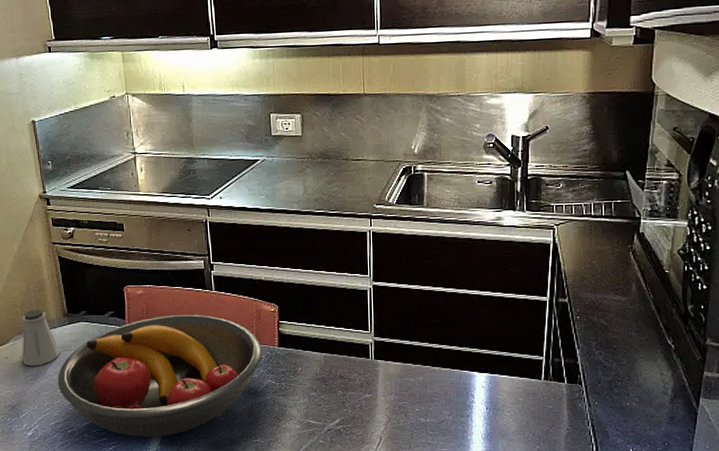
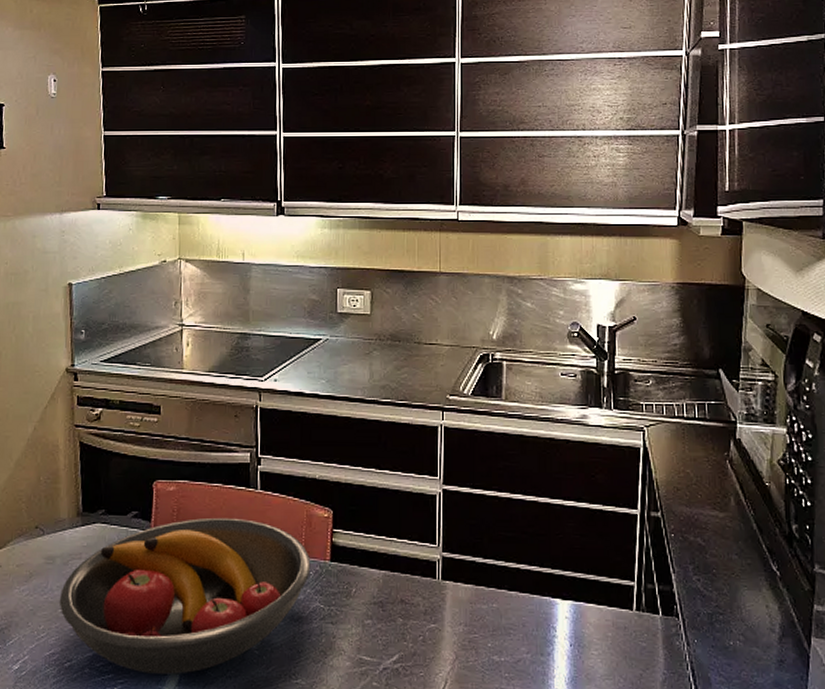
saltshaker: present [22,309,60,366] -> none [19,505,68,578]

